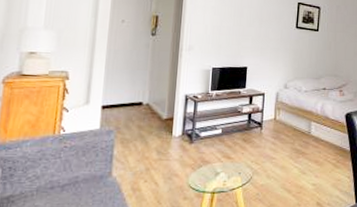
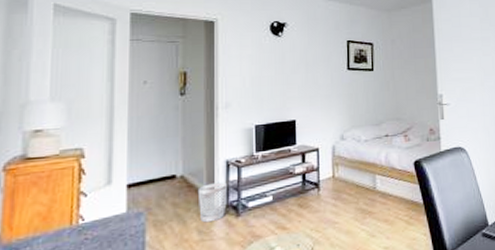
wastebasket: none [159,113,184,145] -> present [197,182,227,223]

